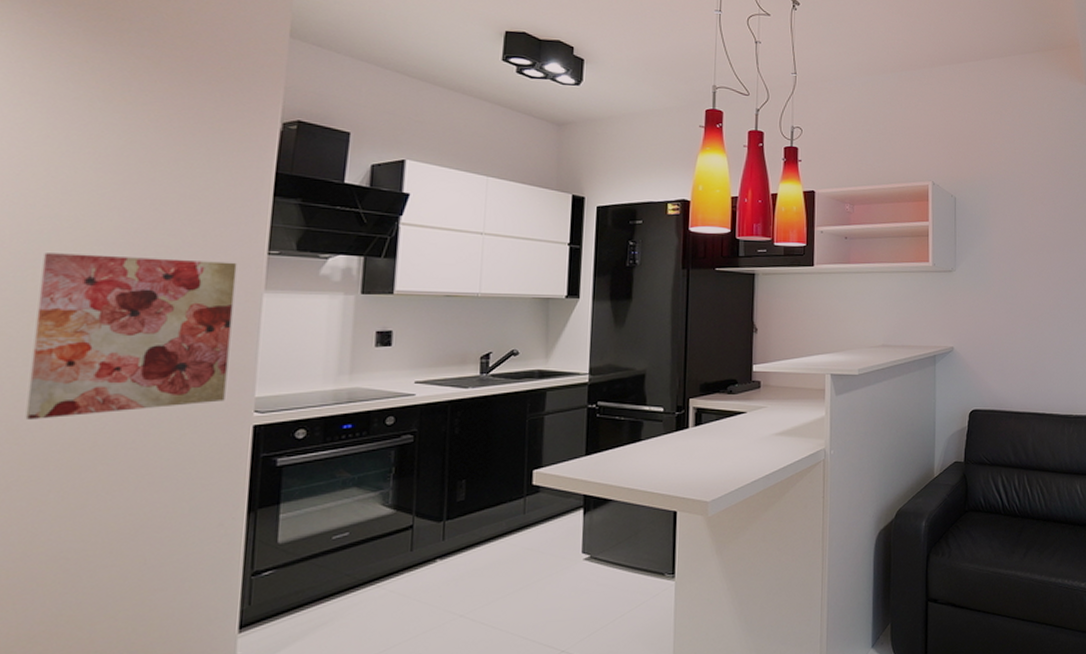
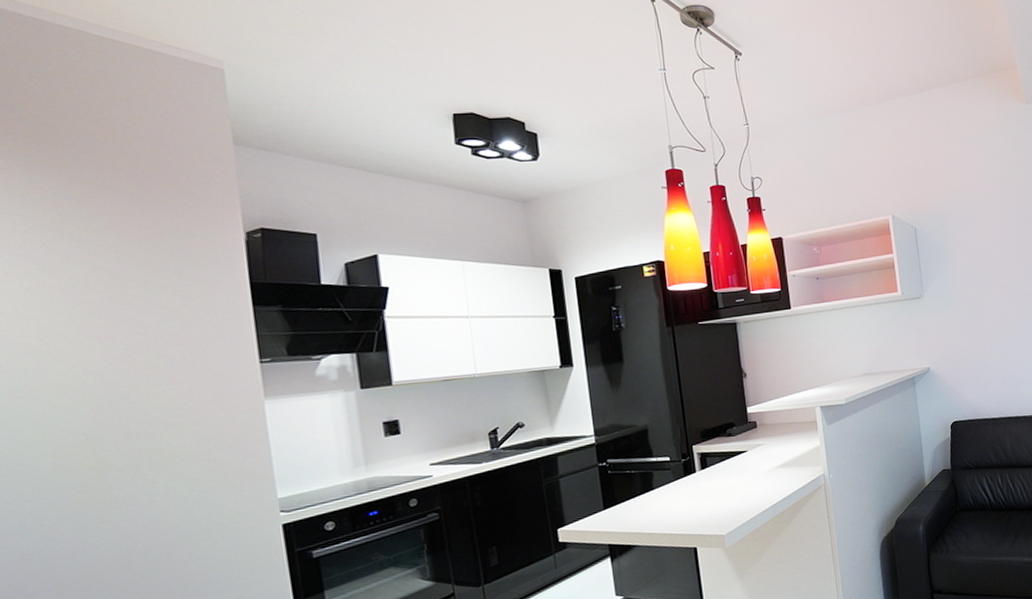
wall art: present [25,253,237,419] -> none [33,374,249,549]

